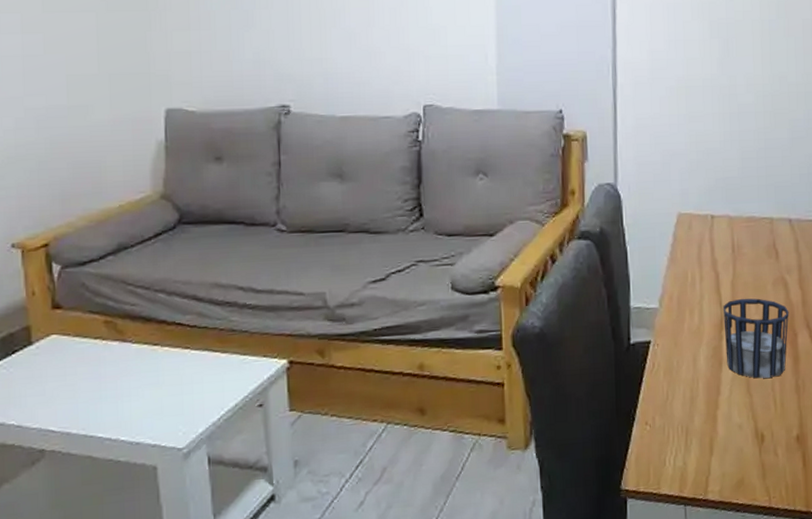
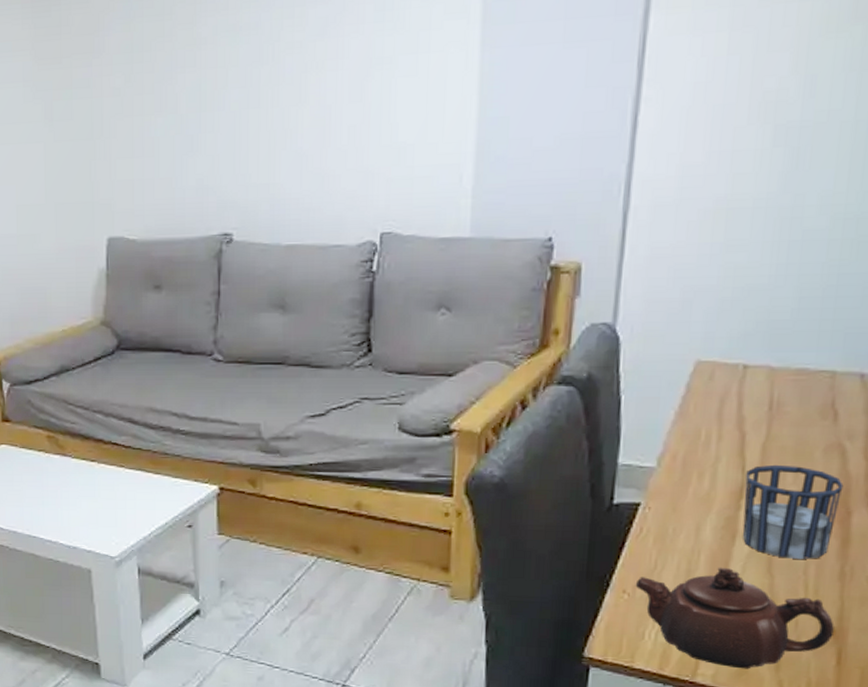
teapot: none [654,391,798,482] -> present [635,567,834,669]

